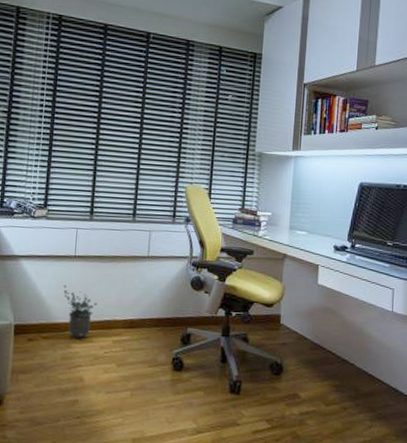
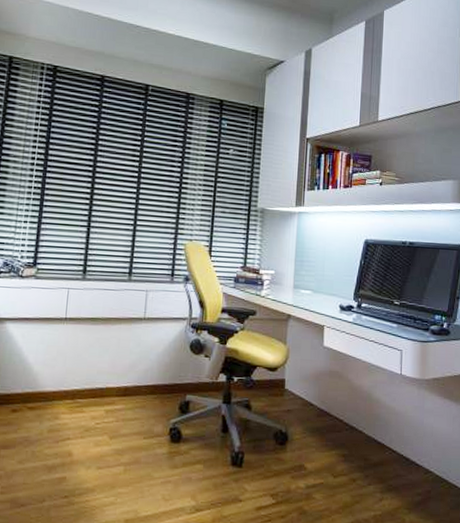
potted plant: present [63,284,97,338] -> none [51,349,89,408]

